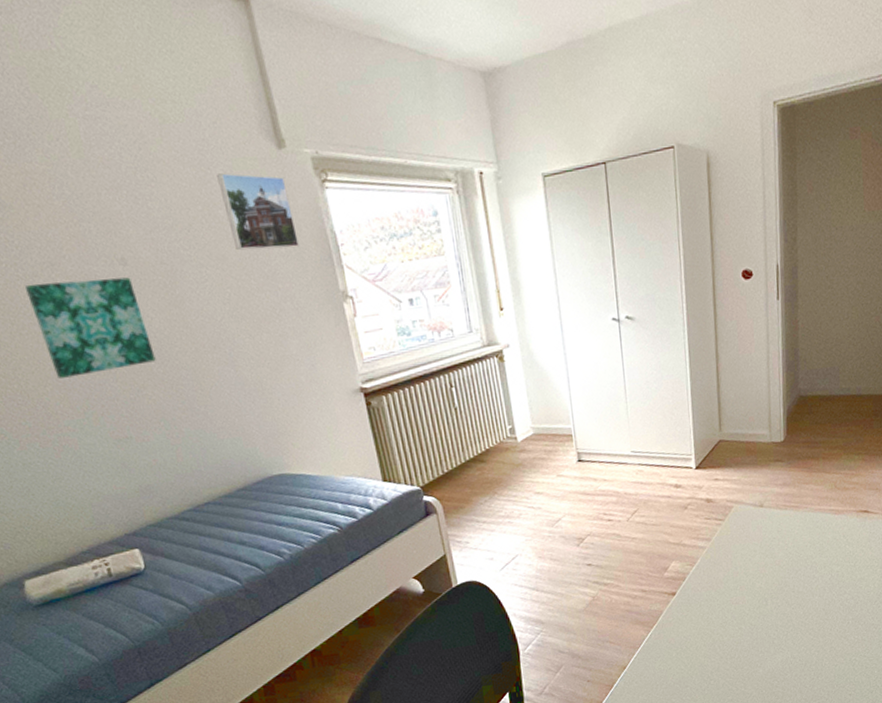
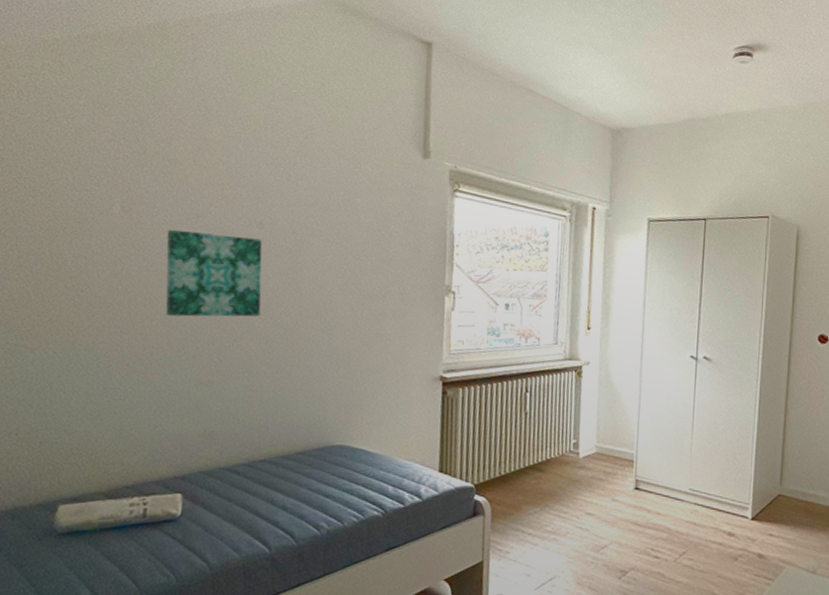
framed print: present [217,173,300,251] -> none [362,169,422,241]

